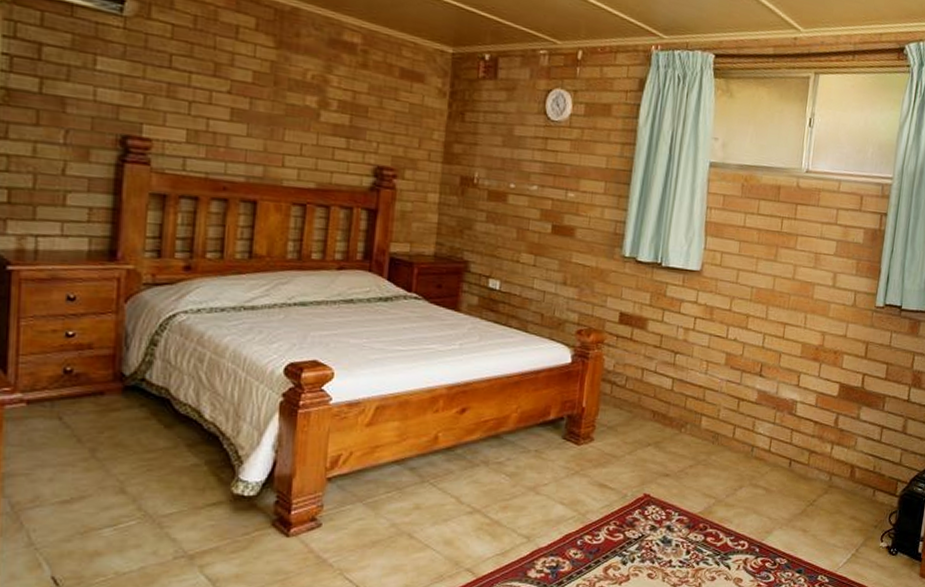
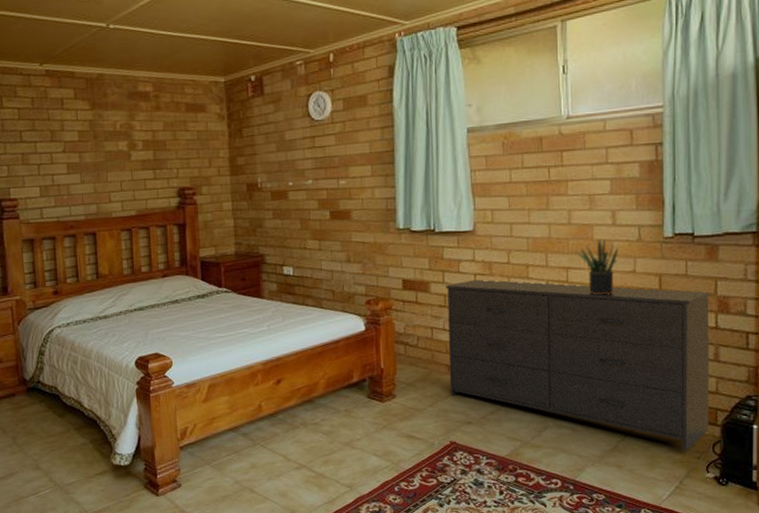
dresser: none [651,322,909,518] -> present [446,279,712,450]
potted plant: none [795,298,835,356] -> present [575,238,619,295]

